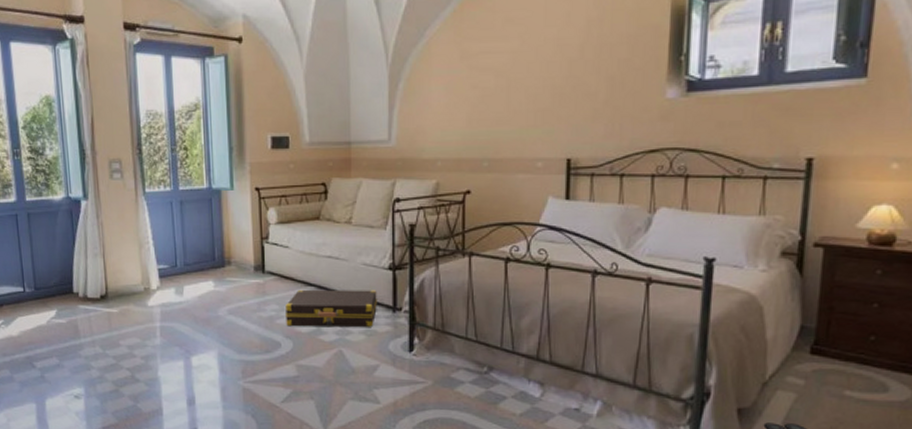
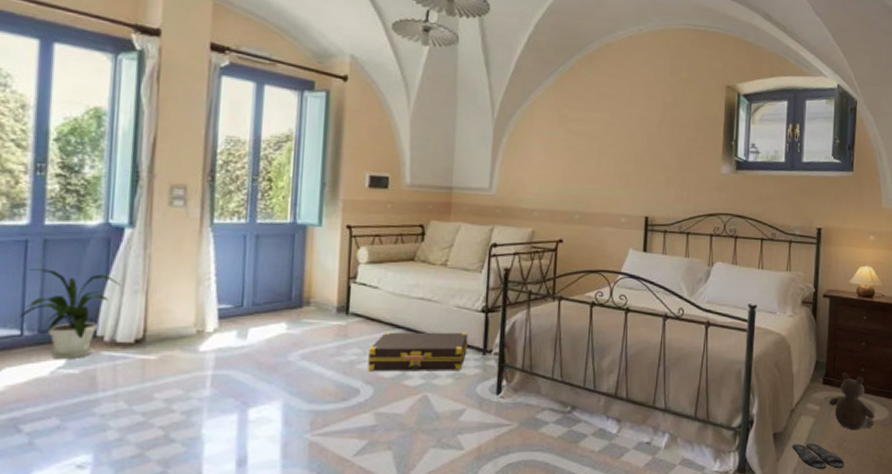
house plant: none [21,238,84,312] -> present [20,269,121,360]
teddy bear: none [817,340,890,412] -> present [828,372,875,431]

